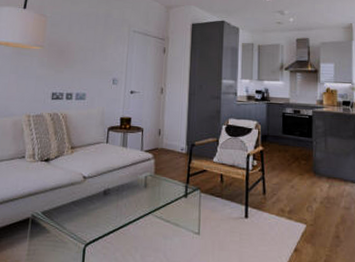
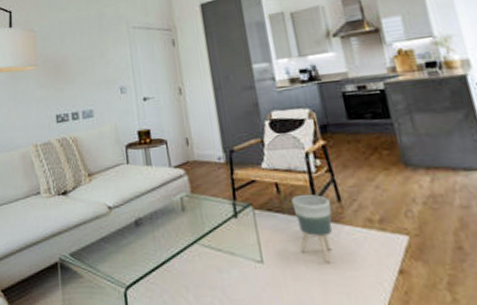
planter: none [229,185,257,240] -> present [291,194,333,264]

